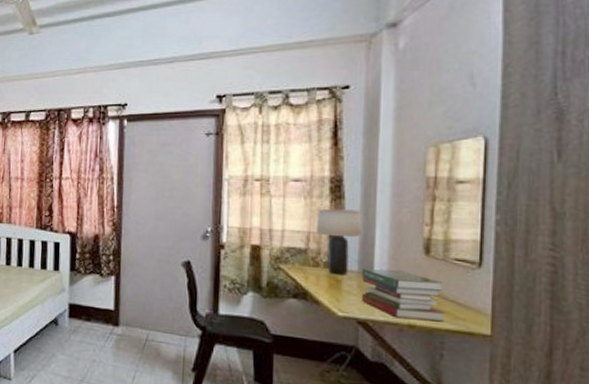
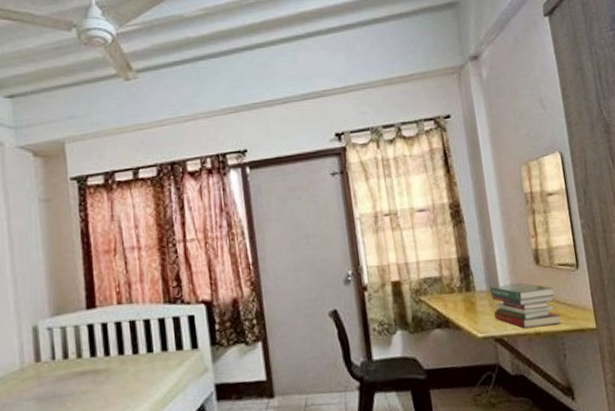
table lamp: present [315,208,363,275] -> none [444,231,485,298]

